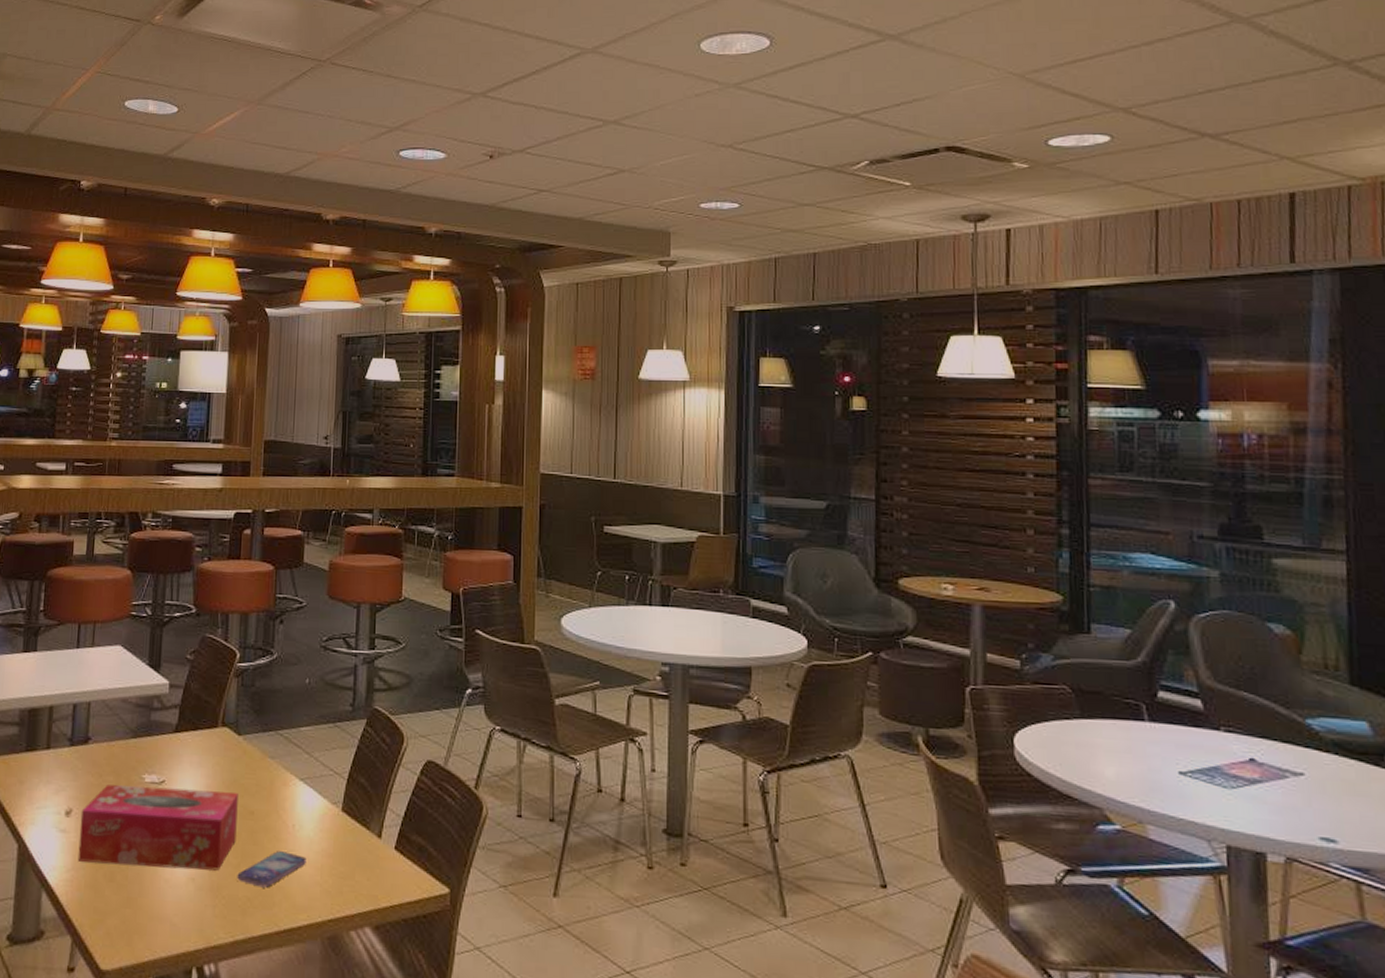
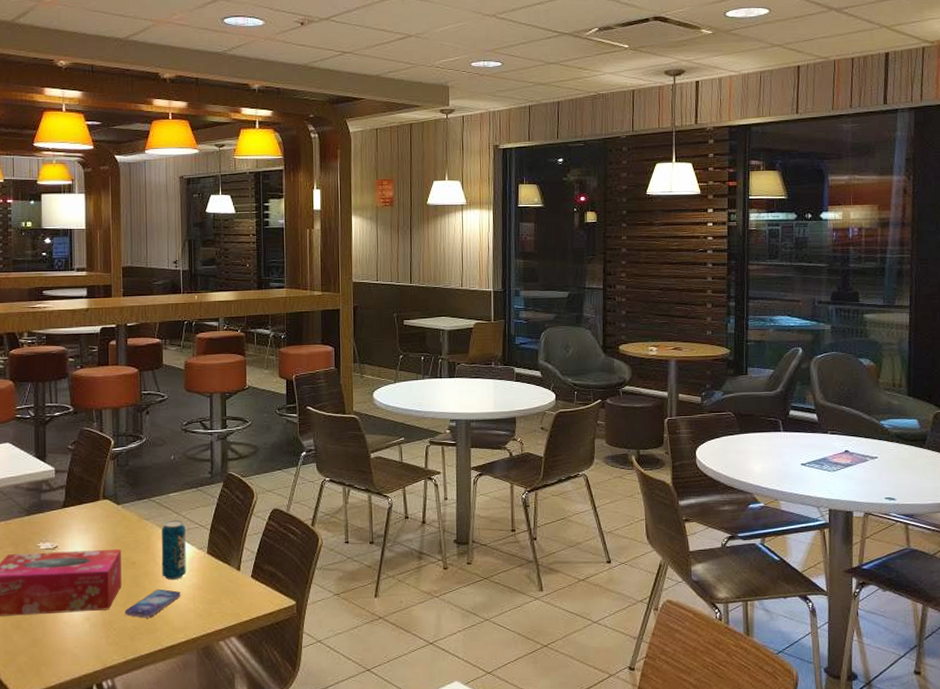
beverage can: none [285,761,317,841] -> present [161,519,186,580]

